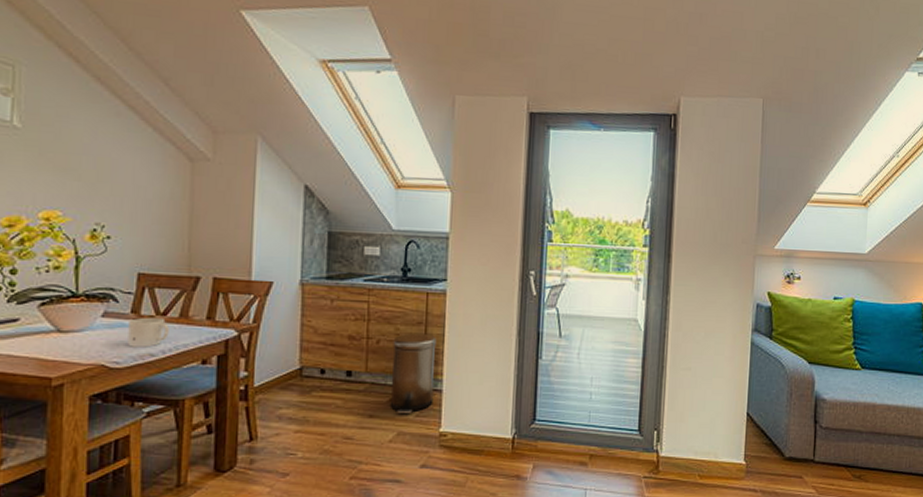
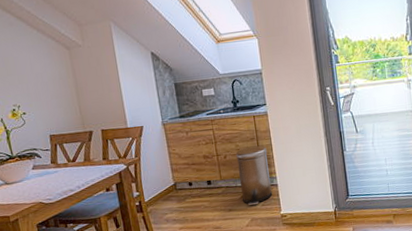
mug: present [128,317,169,348] -> none [51,163,80,187]

